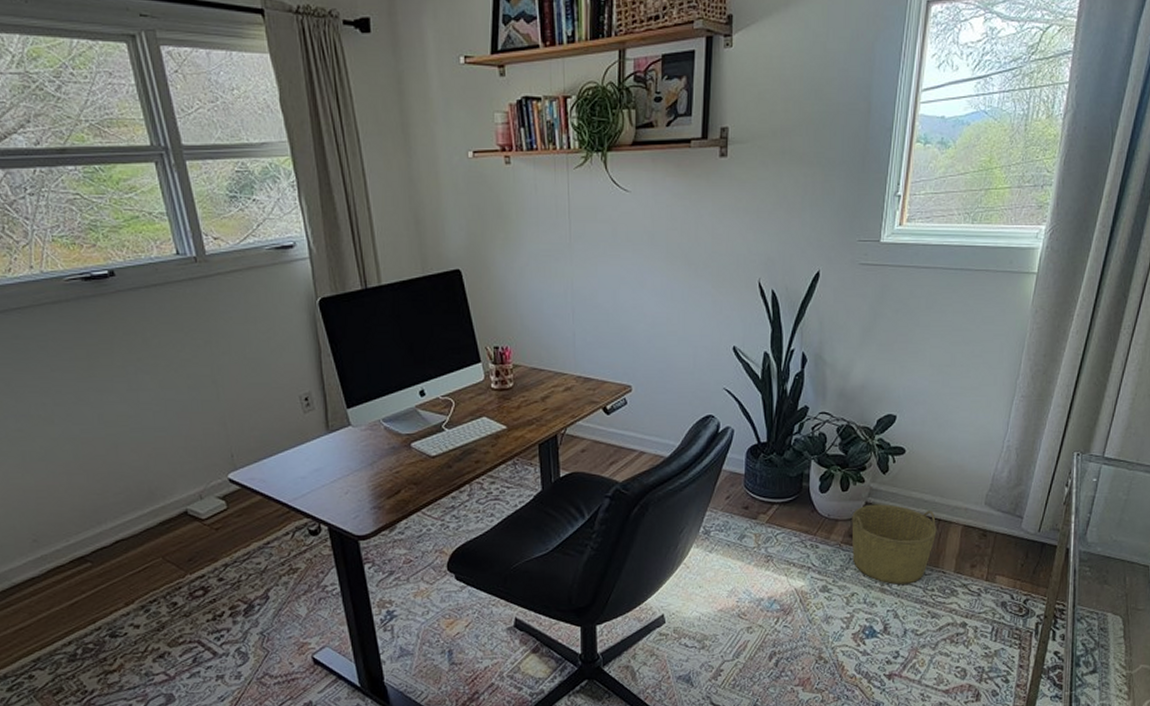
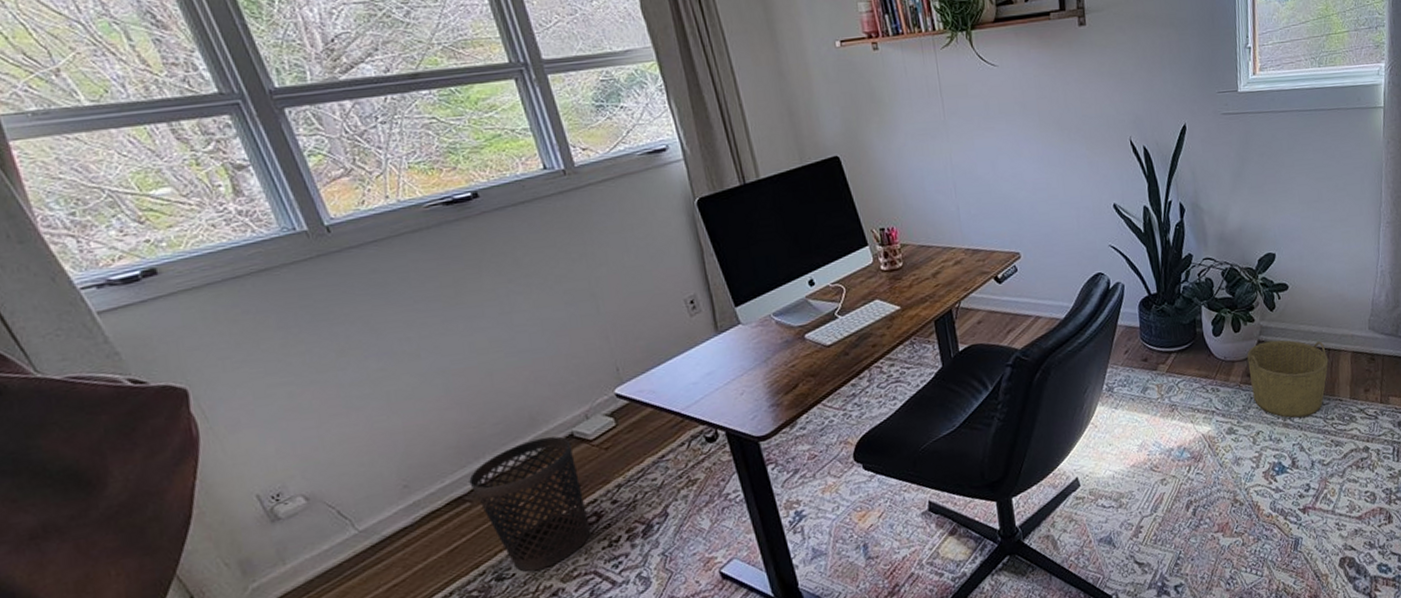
trash bin: none [91,511,198,634] -> present [469,436,591,573]

